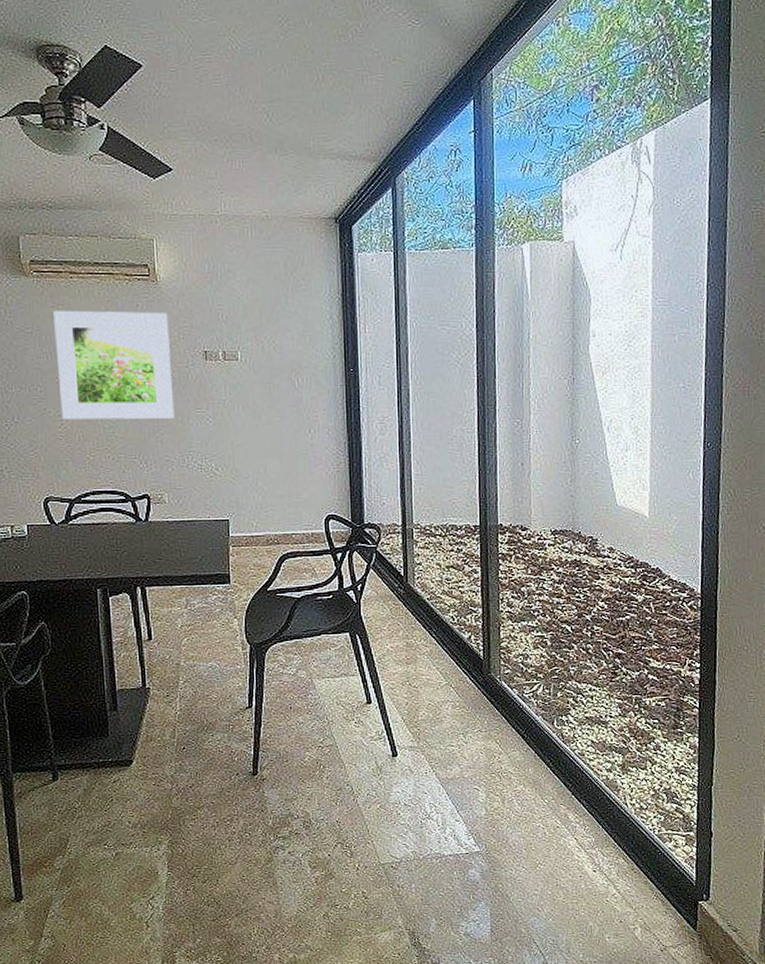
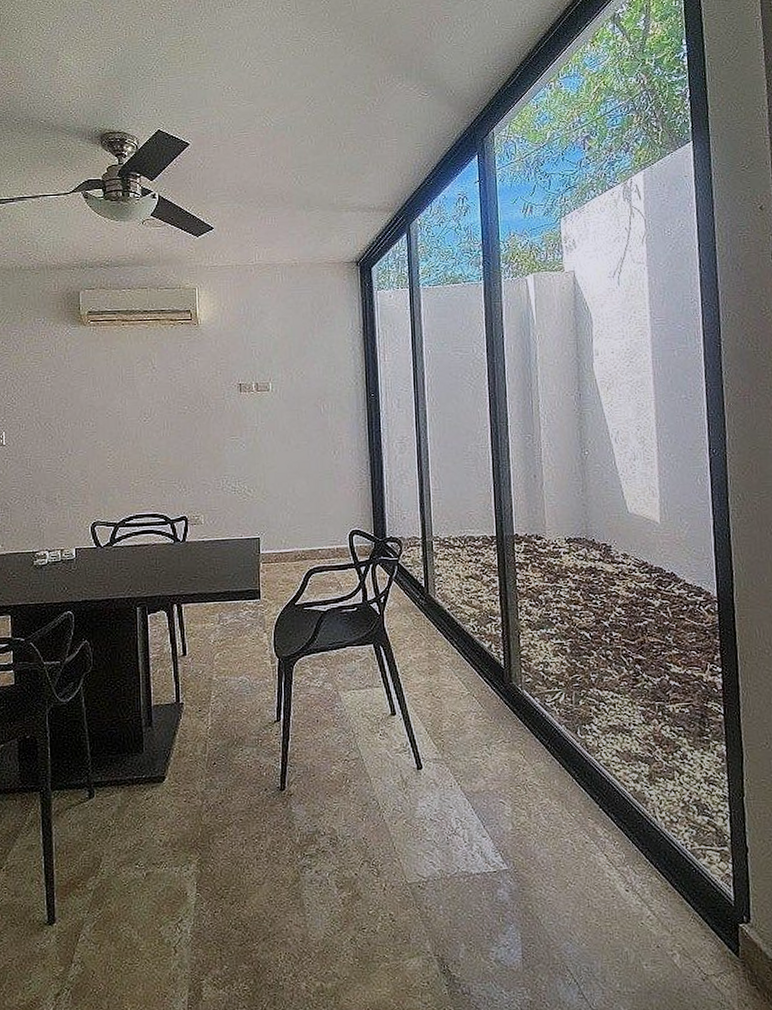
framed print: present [53,310,175,420] -> none [106,351,212,450]

